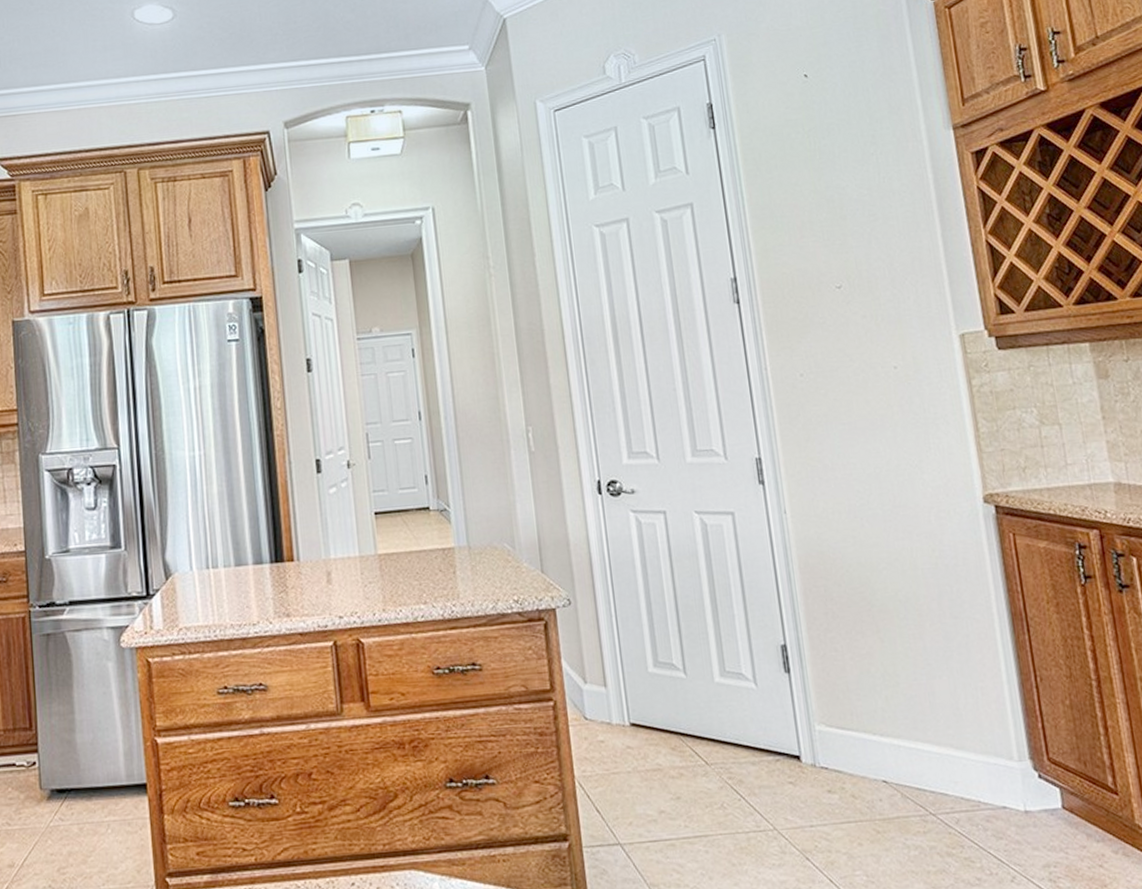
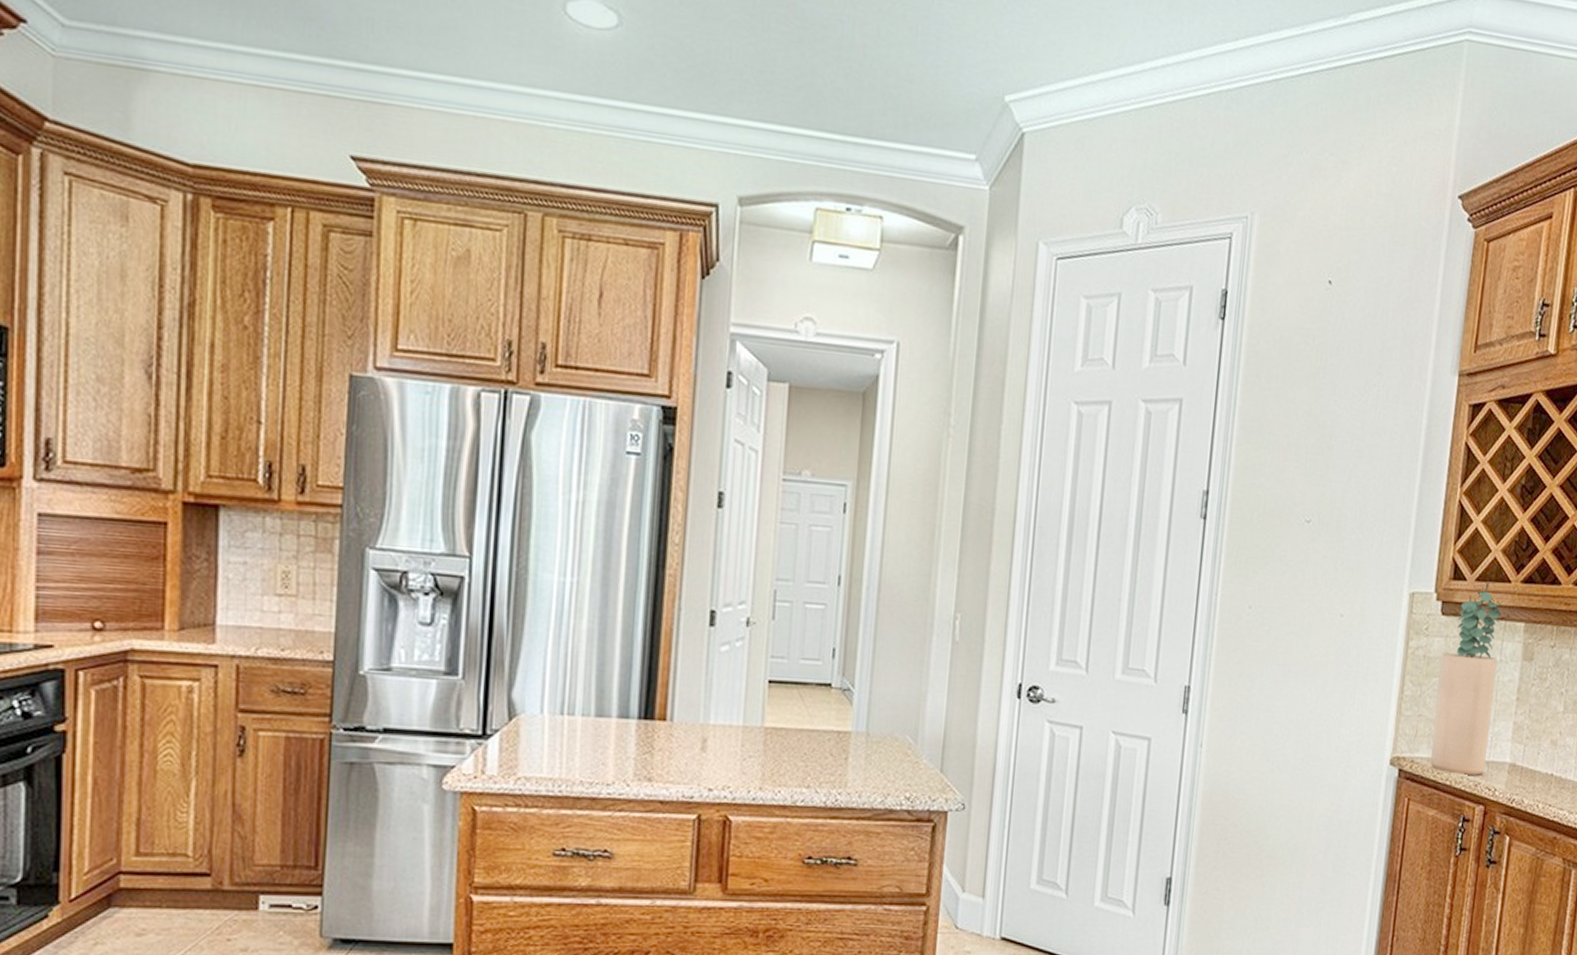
vase: none [1007,310,1089,502] -> present [1430,581,1502,775]

